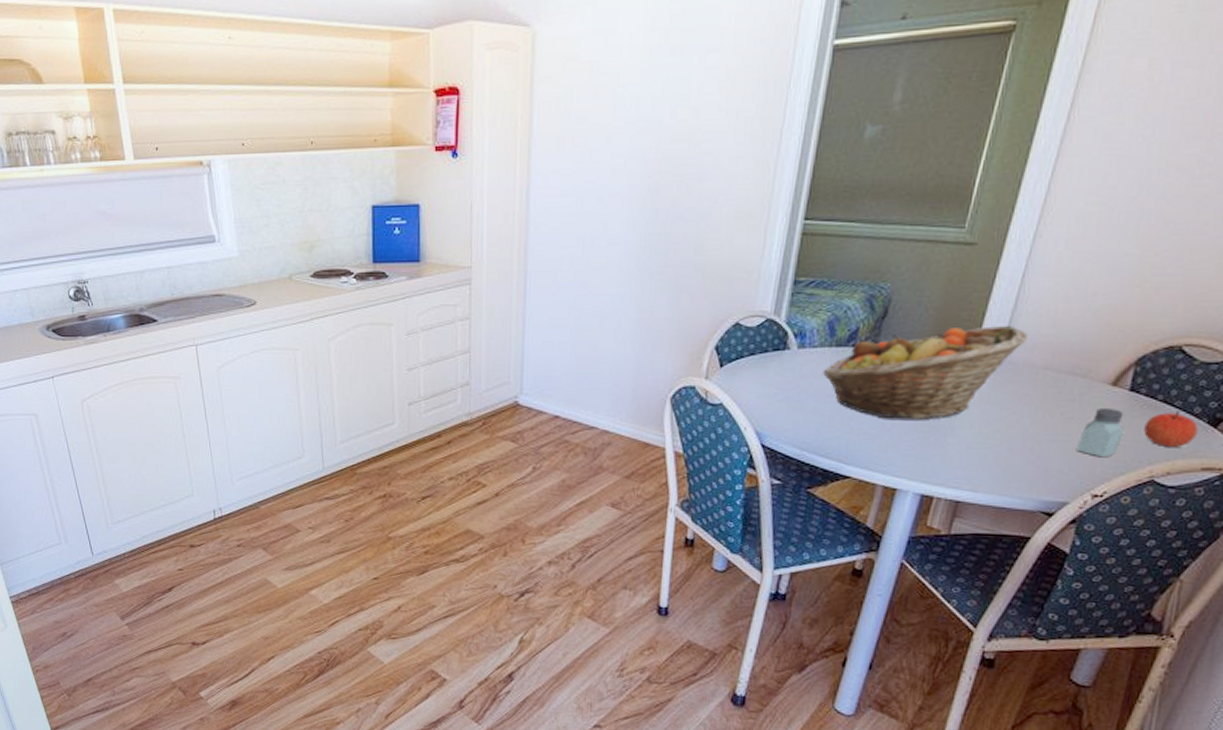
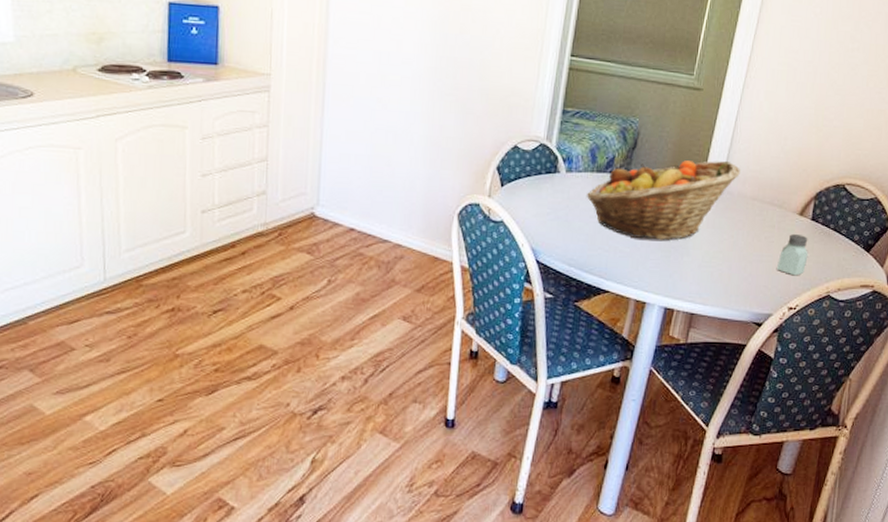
apple: present [1144,411,1199,447] -> none [822,238,858,268]

